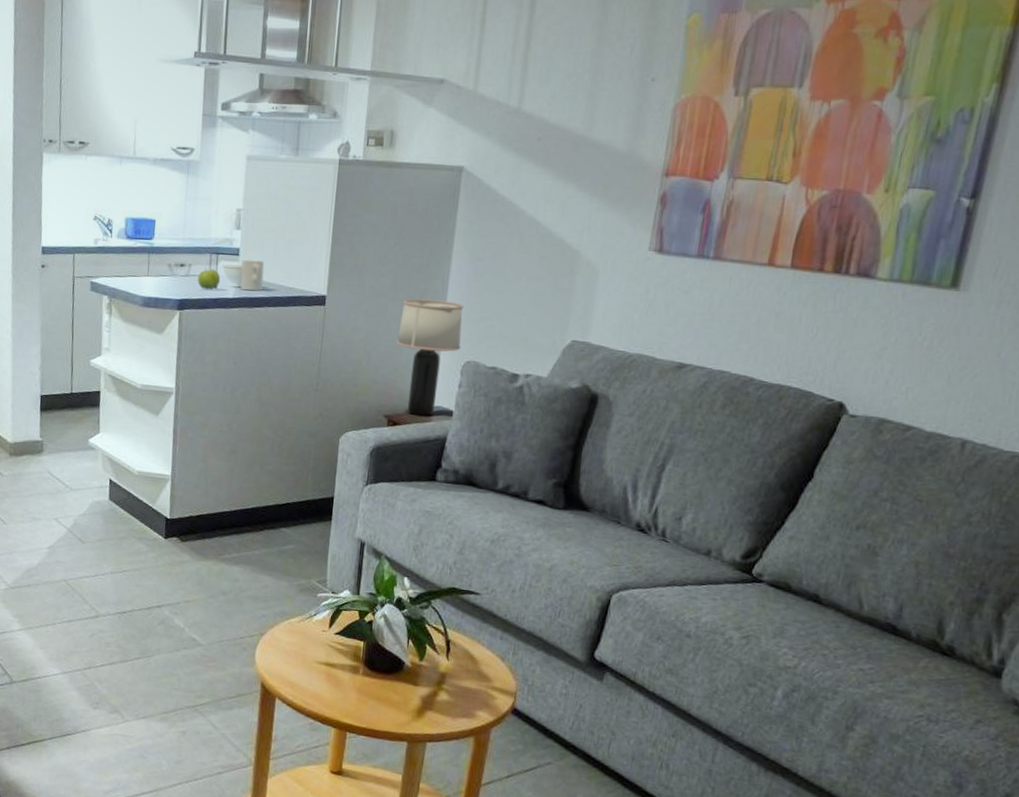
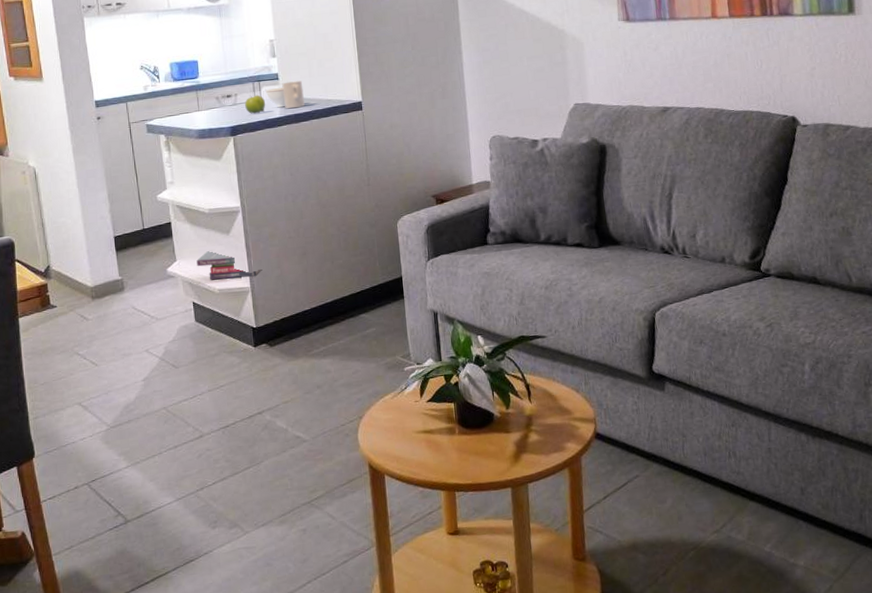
books: none [120,429,186,466] -> present [196,251,262,280]
table lamp: present [396,298,464,417] -> none [428,88,485,191]

